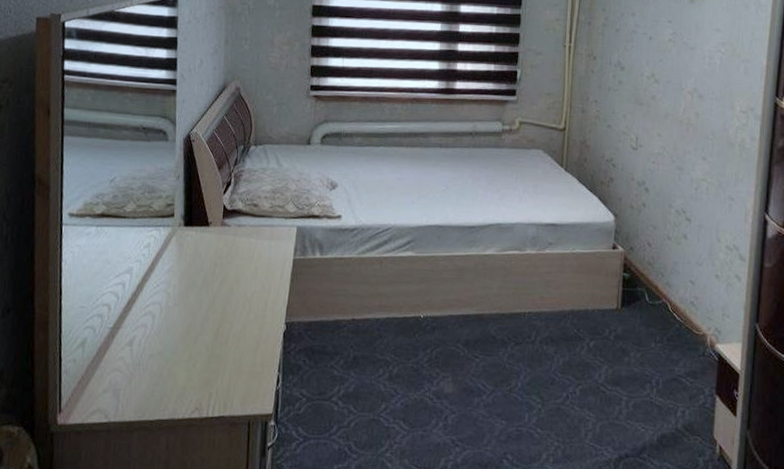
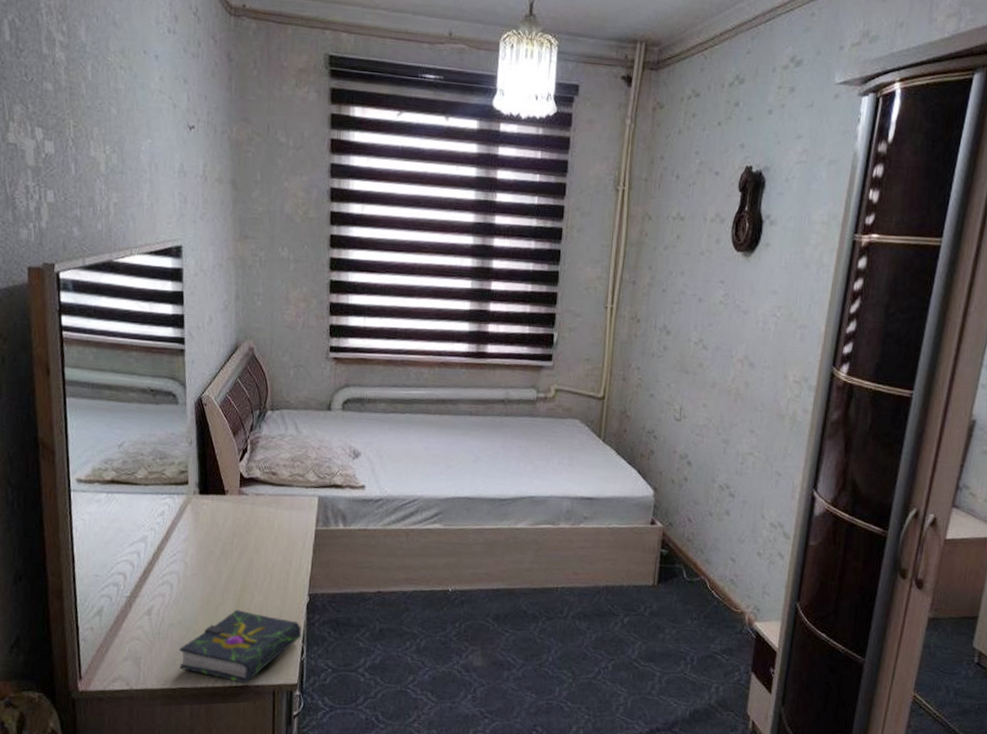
book: none [158,339,278,415] -> present [180,609,302,684]

